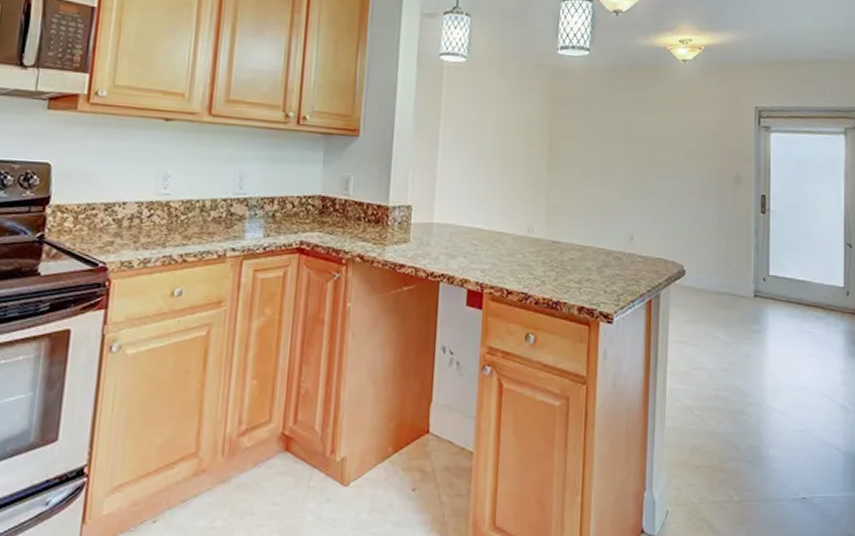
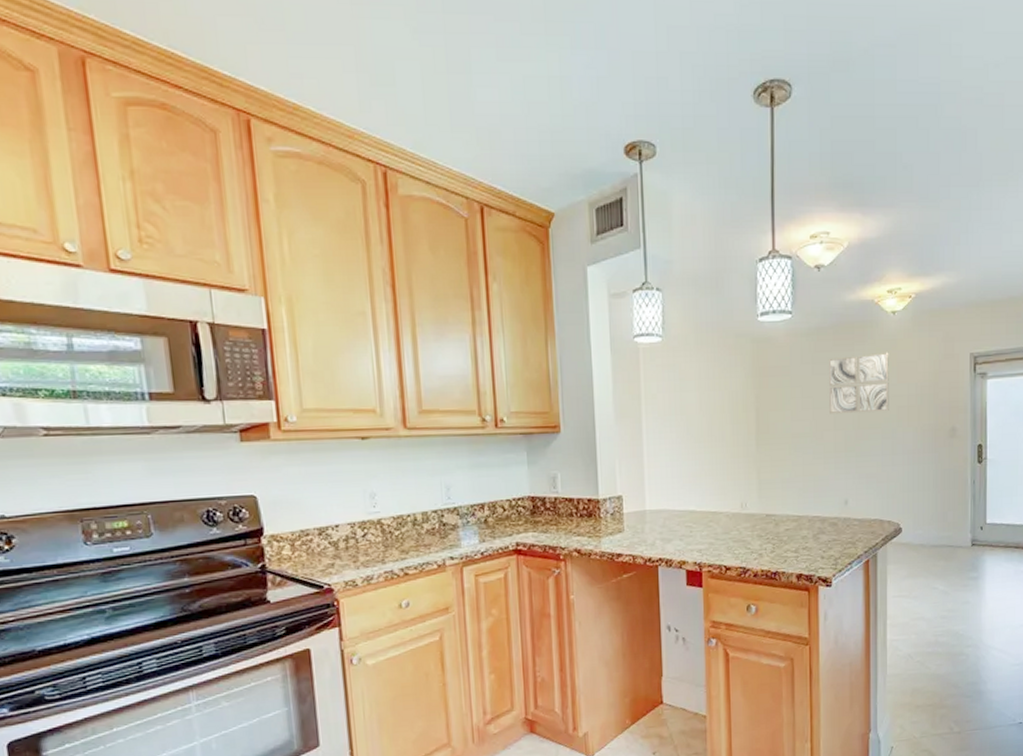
wall art: none [620,96,679,153] -> present [829,352,889,414]

